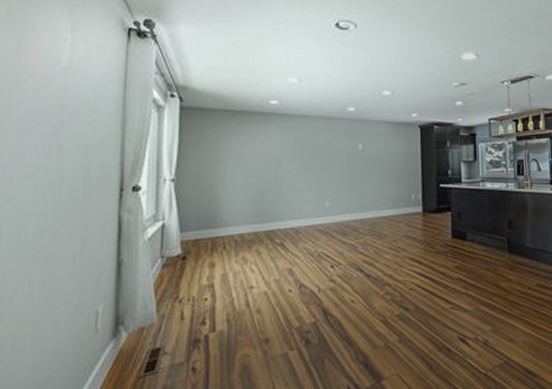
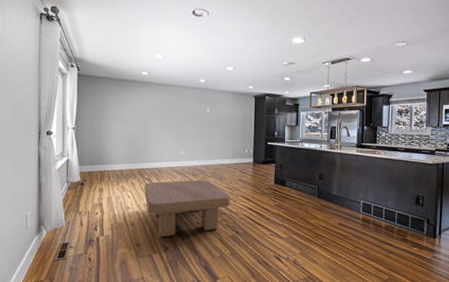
coffee table: none [275,239,396,326] -> present [144,179,231,237]

